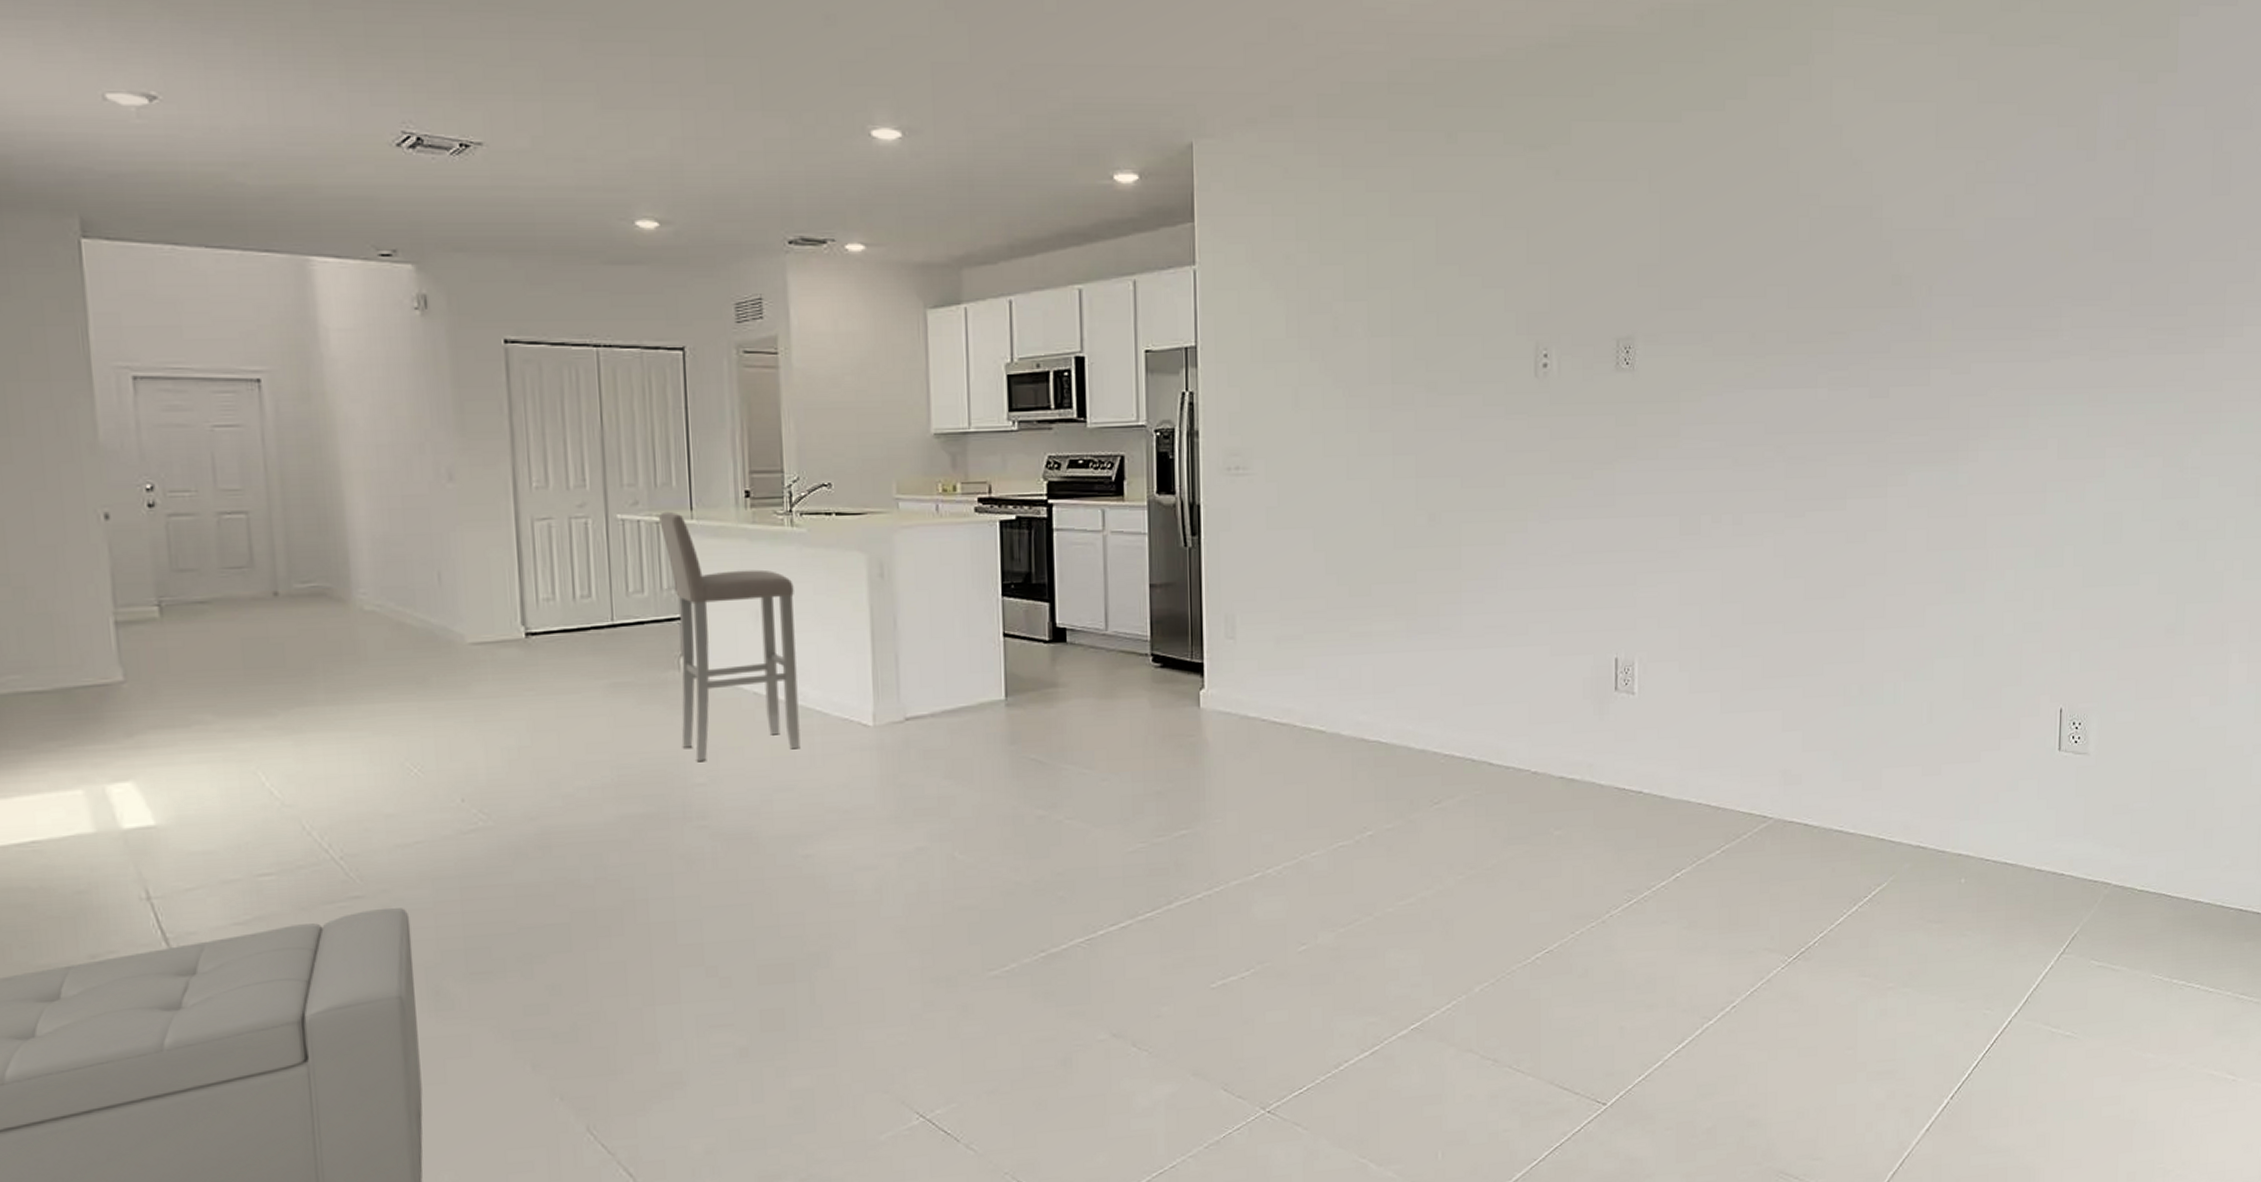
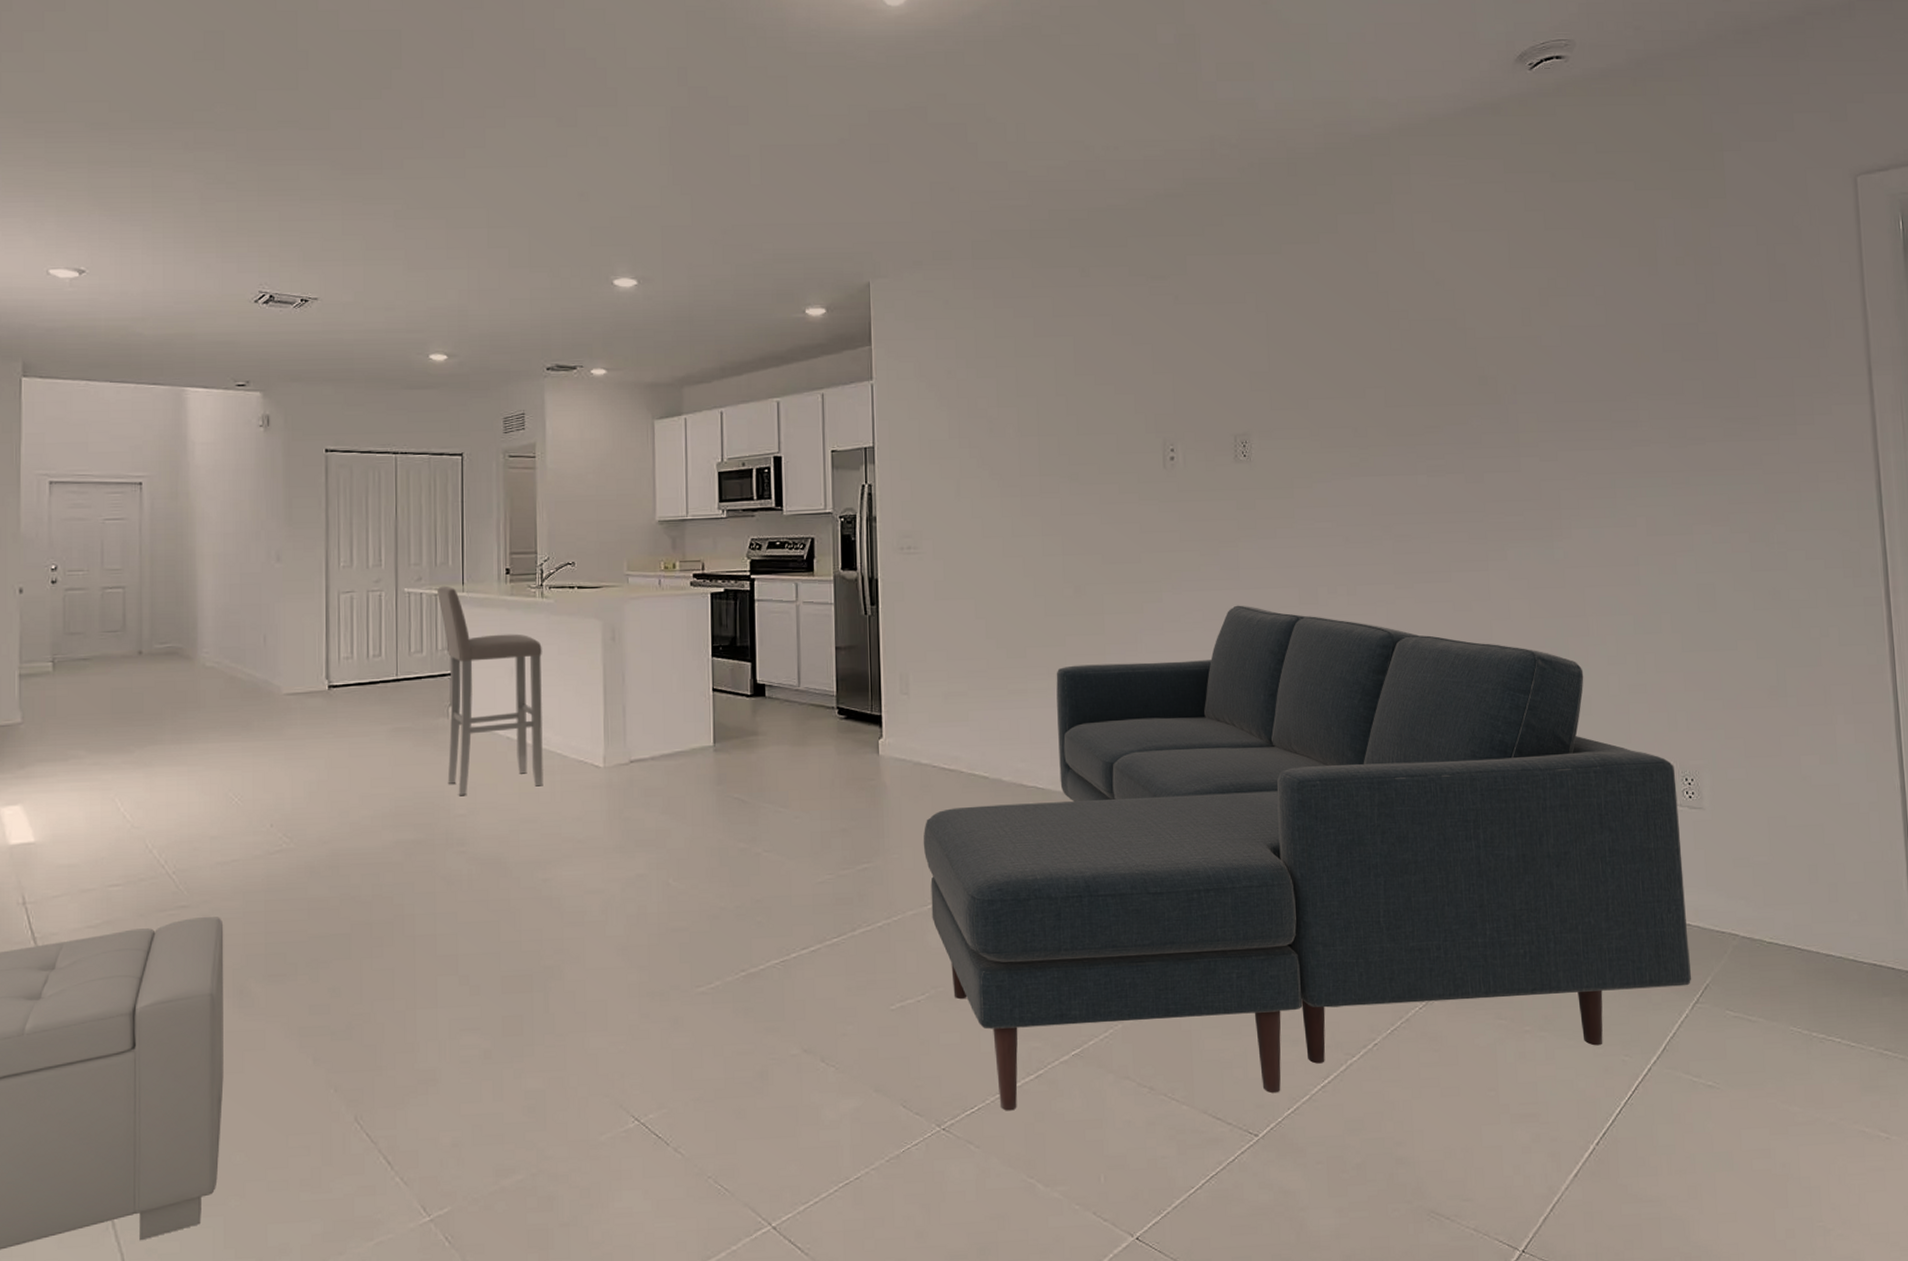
sofa: none [1249,535,2063,1090] -> present [923,605,1692,1111]

